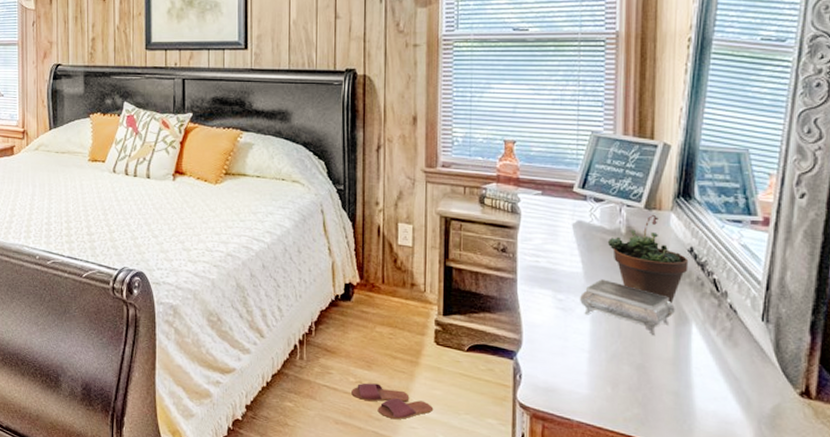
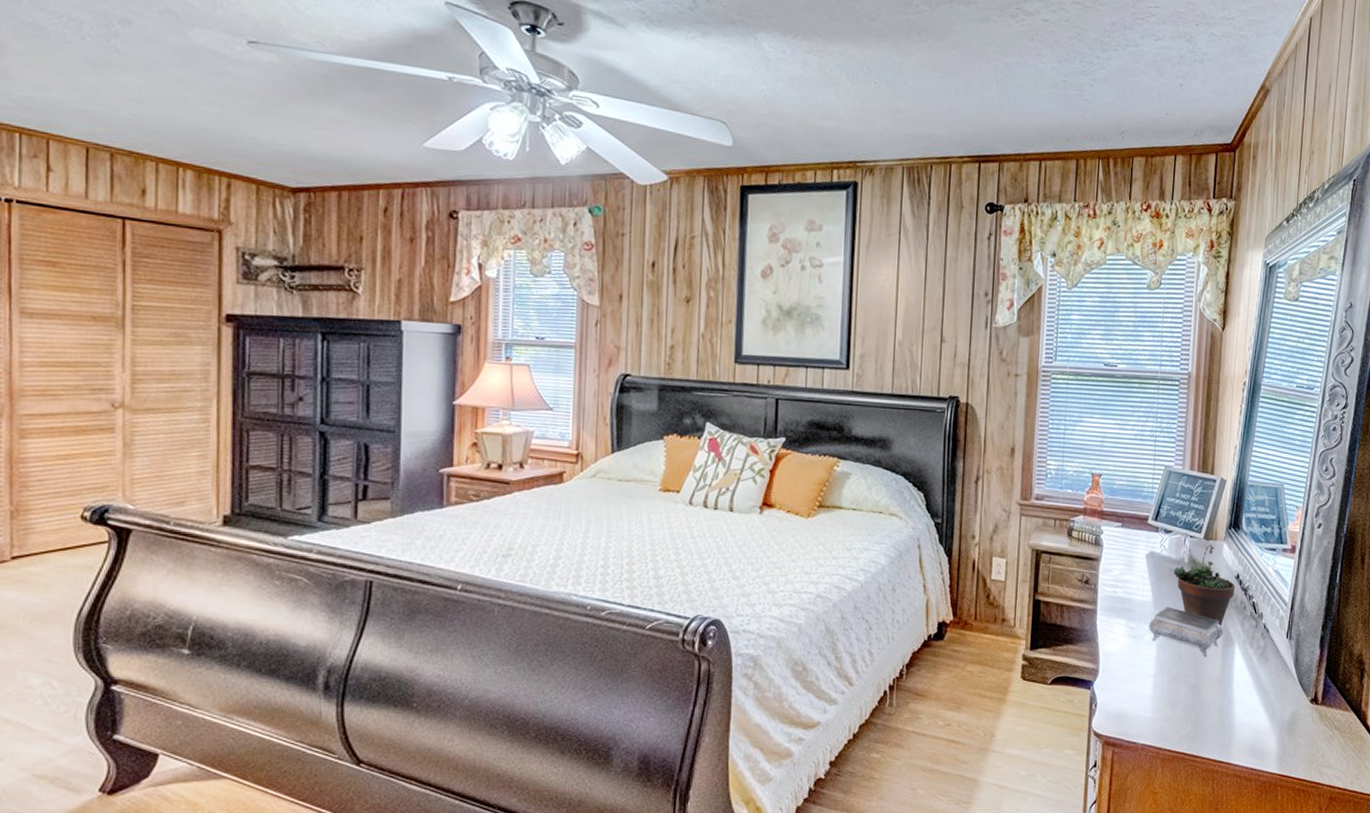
slippers: present [351,383,434,419] -> none [939,725,1017,759]

